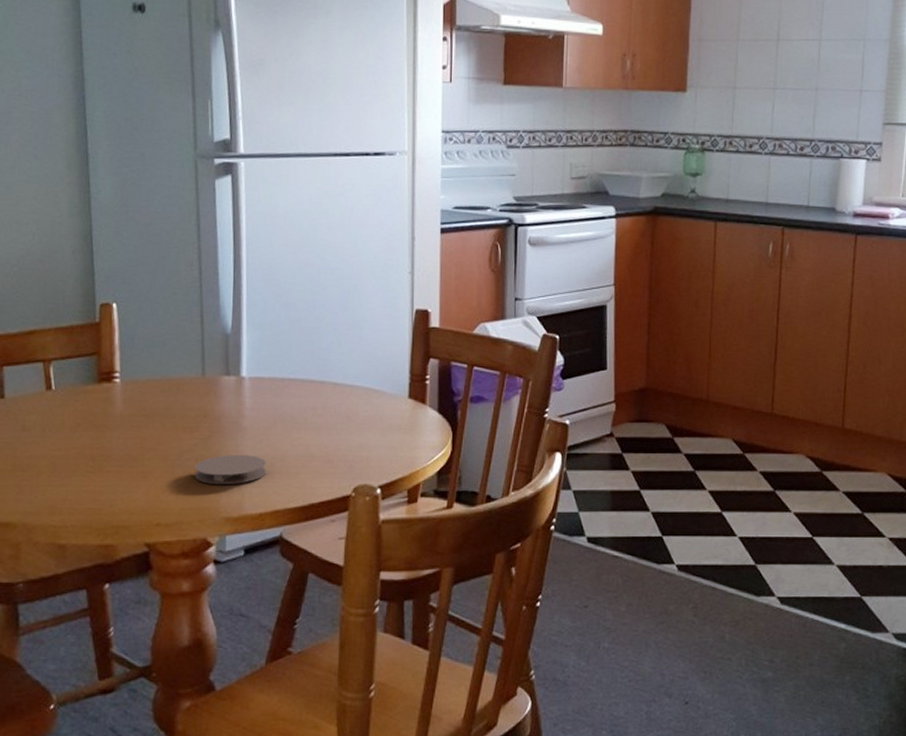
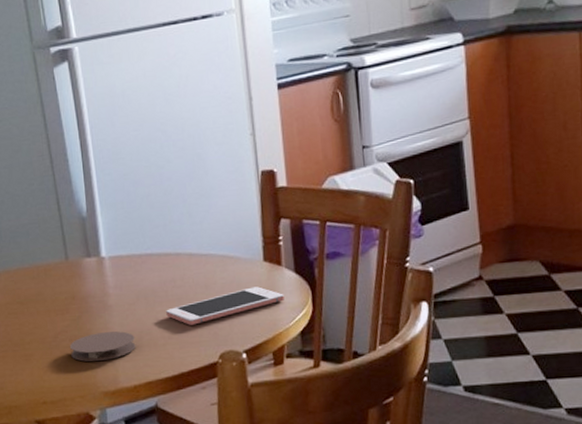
cell phone: none [303,423,425,455] -> present [166,286,284,325]

